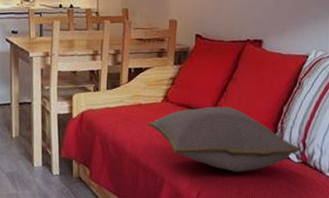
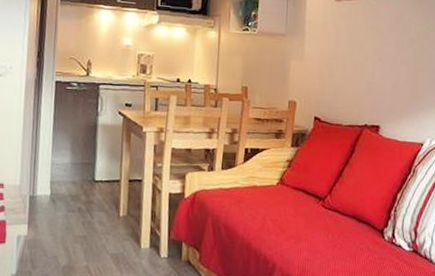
cushion: present [146,106,302,172] -> none [260,191,413,260]

